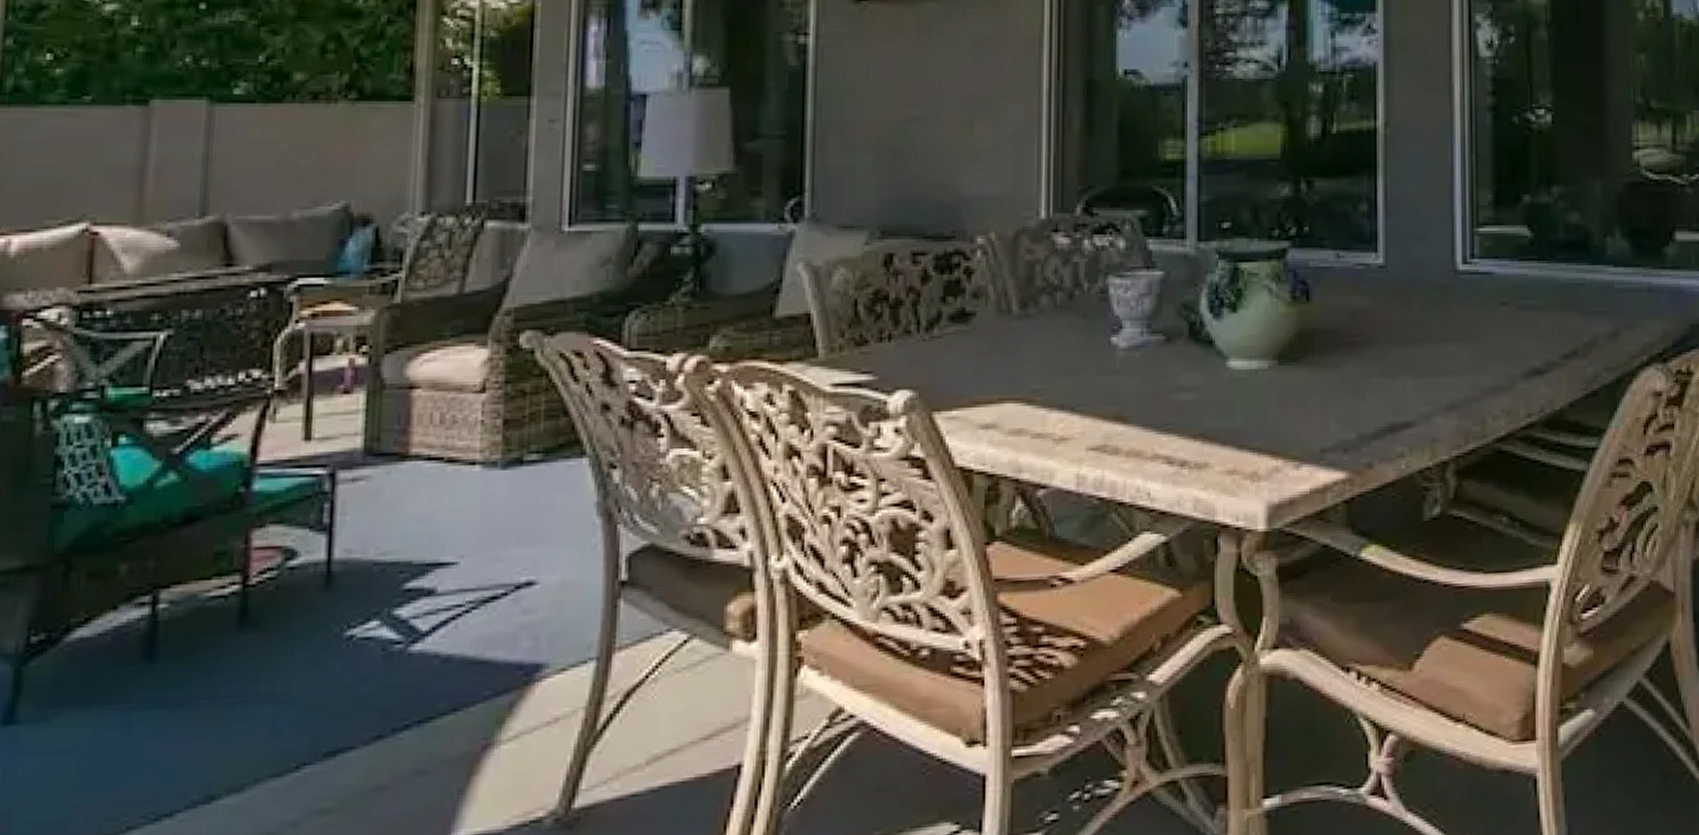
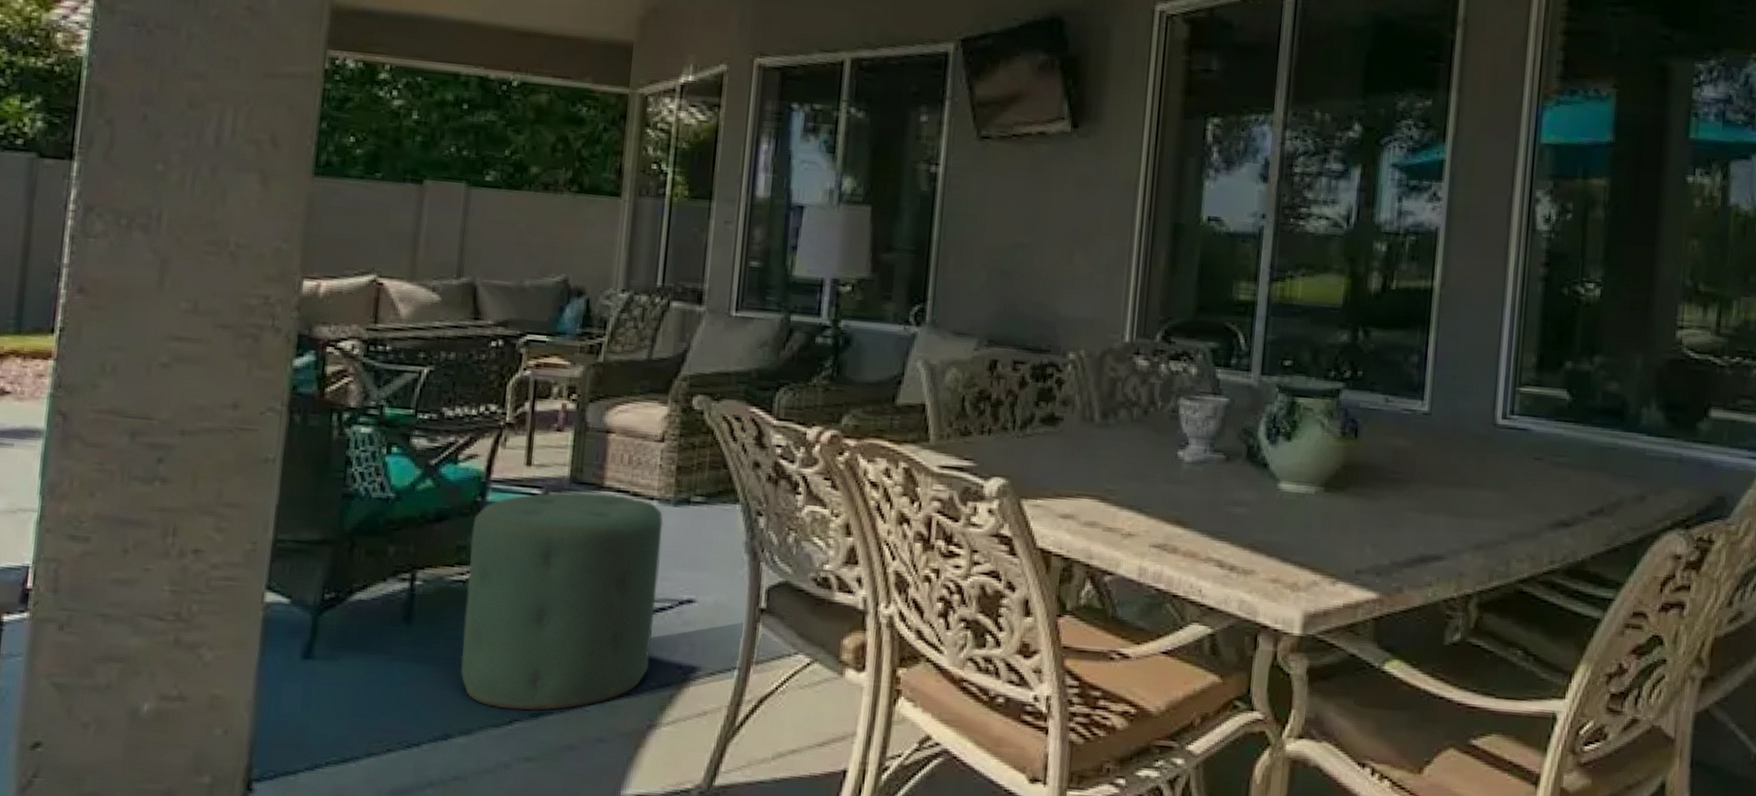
ottoman: none [225,463,489,752] -> present [461,491,663,711]

